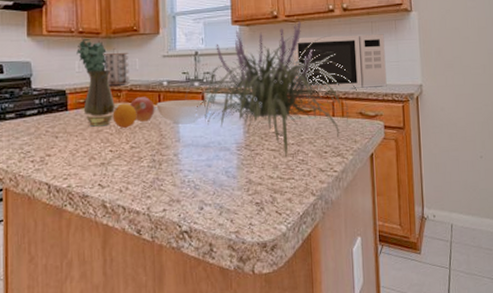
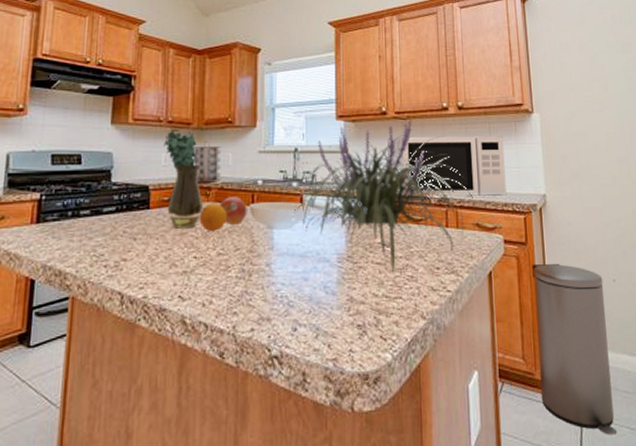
pedal bin: none [409,145,479,285] -> present [532,264,617,435]

